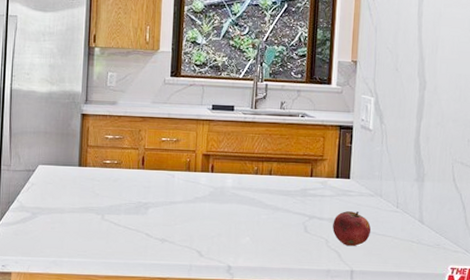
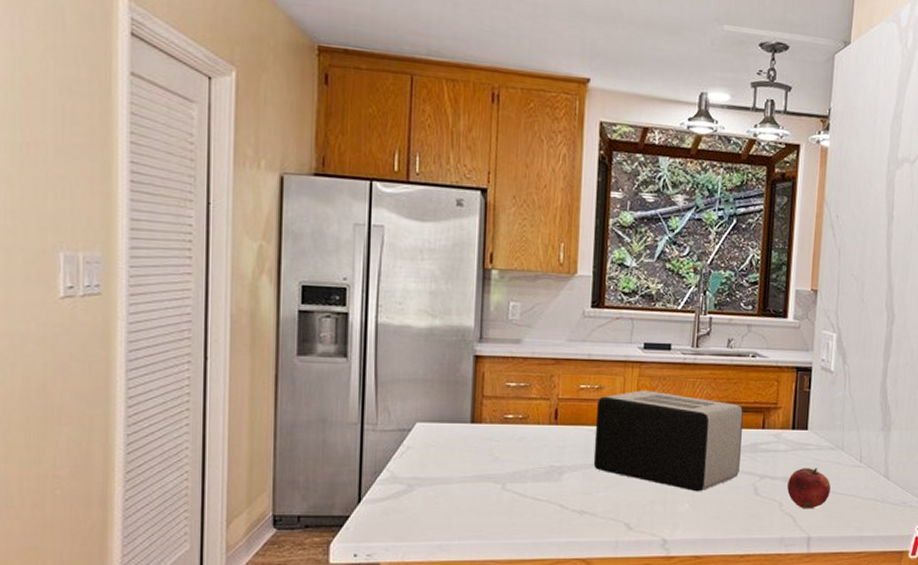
toaster: none [172,143,294,228] -> present [593,390,743,492]

